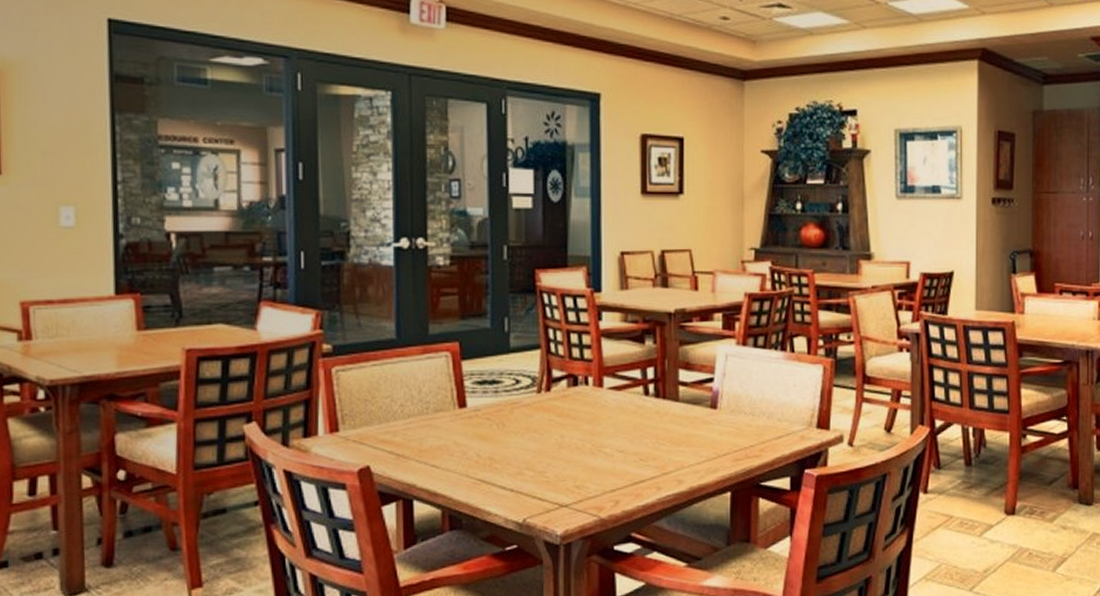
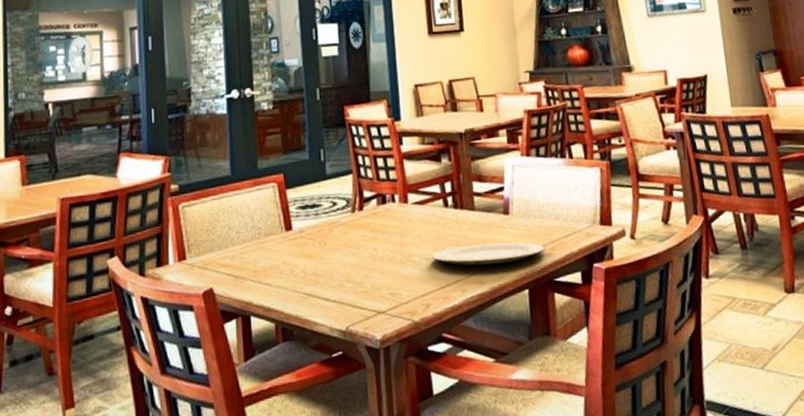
plate: none [626,439,753,462] -> present [432,242,545,266]

